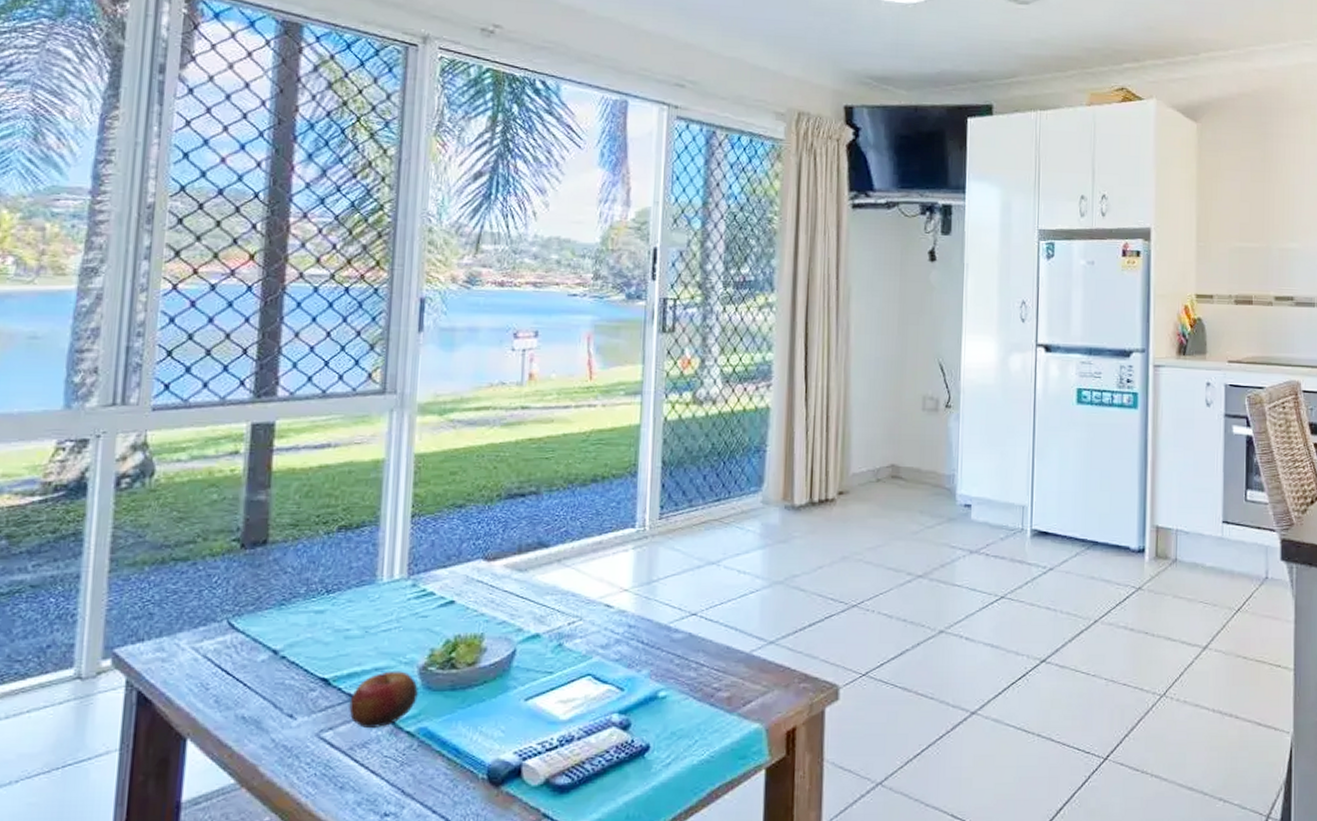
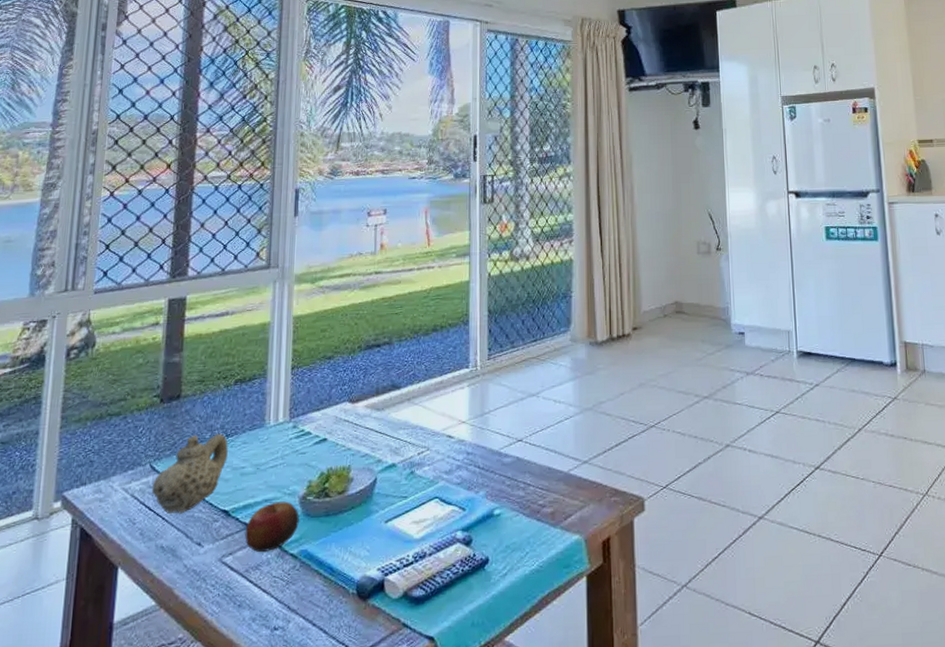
teapot: none [229,588,330,681] -> present [151,433,229,514]

